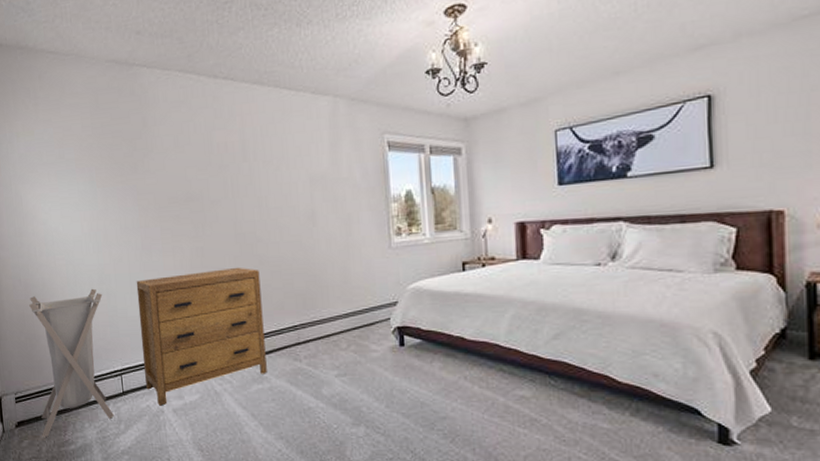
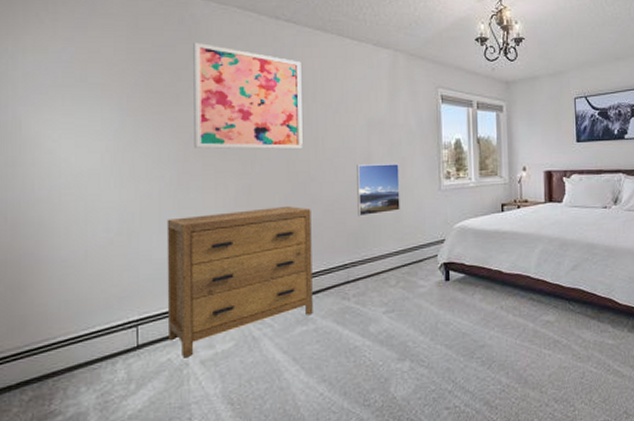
laundry hamper: present [29,288,115,437] -> none [15,227,124,410]
wall art: none [144,110,248,214] -> present [193,42,303,150]
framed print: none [301,221,348,278] -> present [357,164,400,217]

